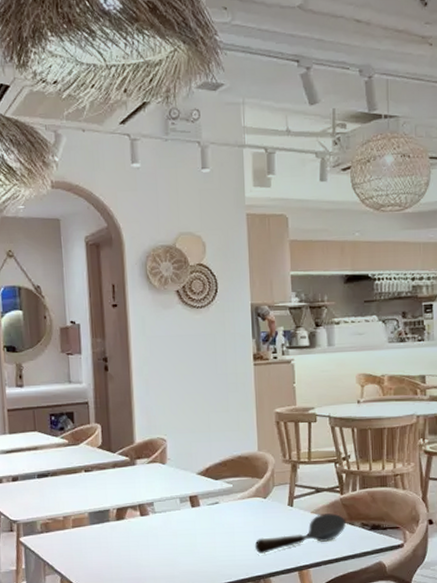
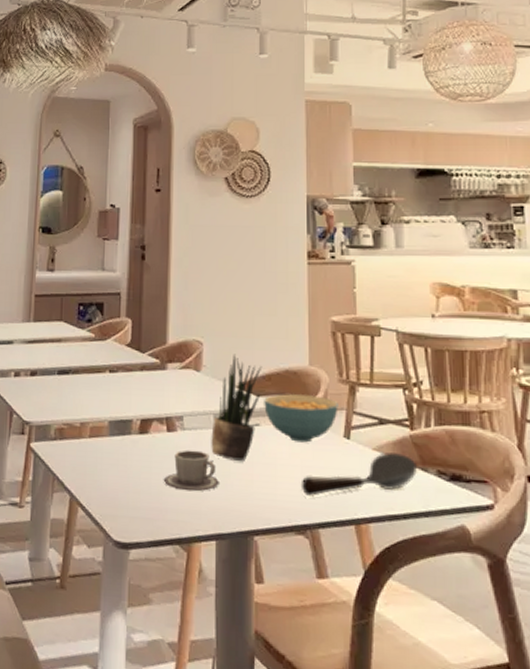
cup: none [140,528,189,561] -> present [163,450,221,492]
potted plant: none [178,446,219,533] -> present [211,353,263,461]
cereal bowl: none [221,475,283,513] -> present [264,394,338,443]

